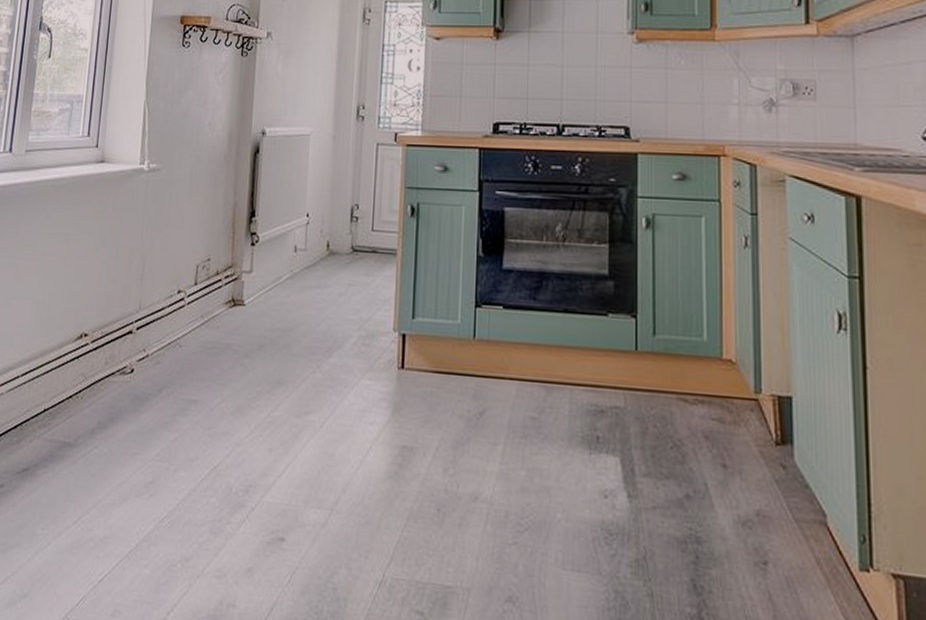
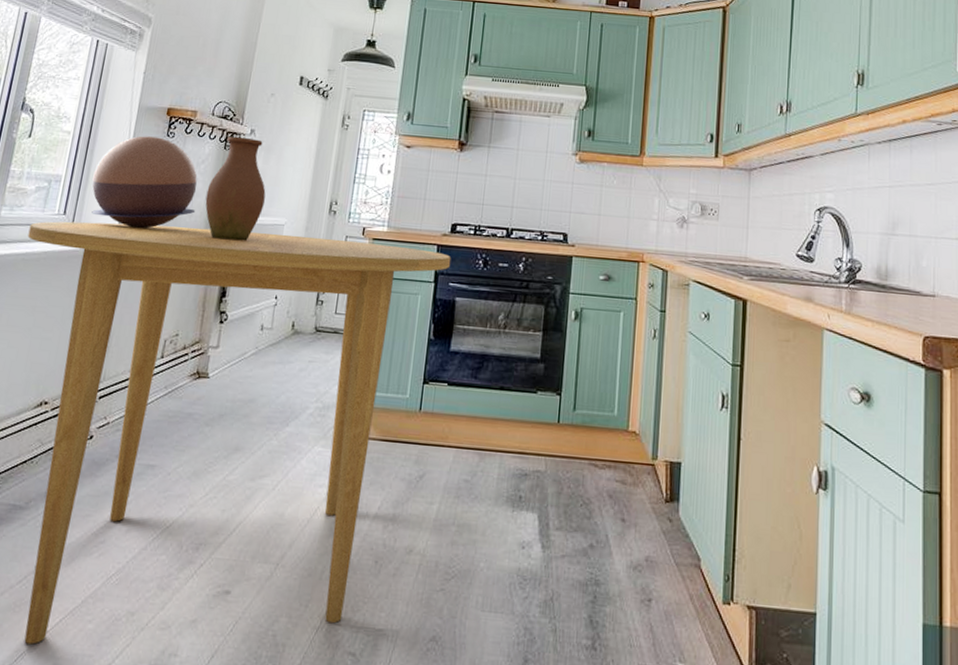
dining table: none [55,142,496,589] -> present [24,221,451,645]
decorative bowl: none [112,48,218,146] -> present [91,136,197,228]
vase: none [226,41,288,155] -> present [205,136,266,241]

